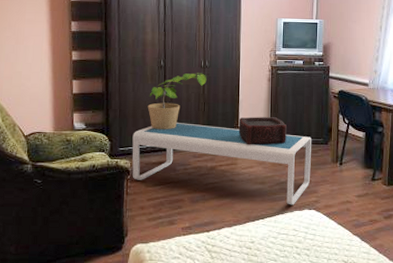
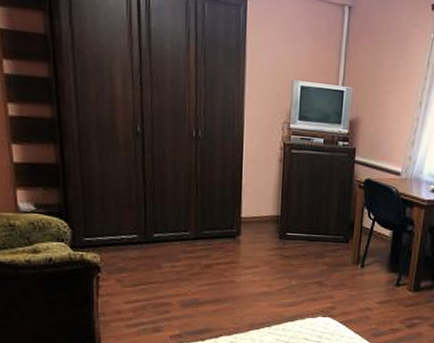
coffee table: present [132,123,311,205] -> none [102,209,330,312]
potted plant: present [147,73,208,130] -> none [120,144,202,218]
decorative container: present [238,117,287,145] -> none [240,205,301,241]

